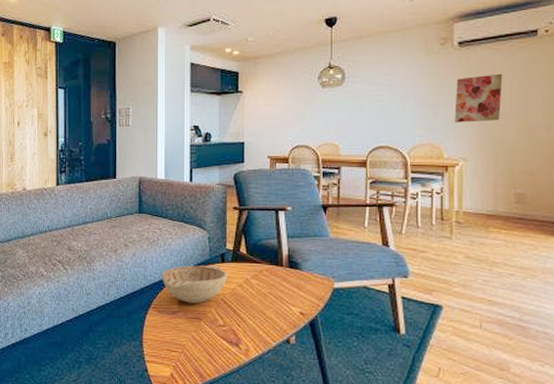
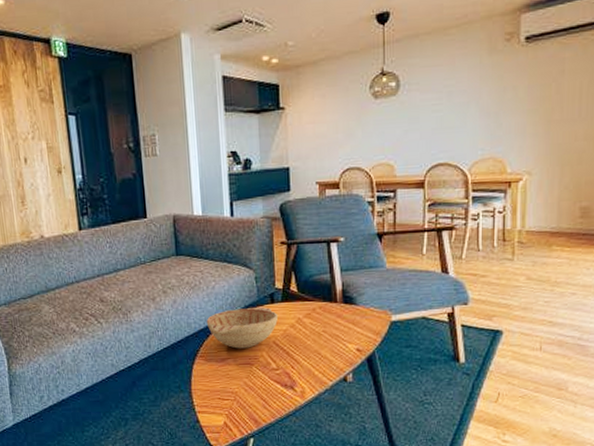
wall art: present [454,73,503,123] -> none [519,72,573,132]

